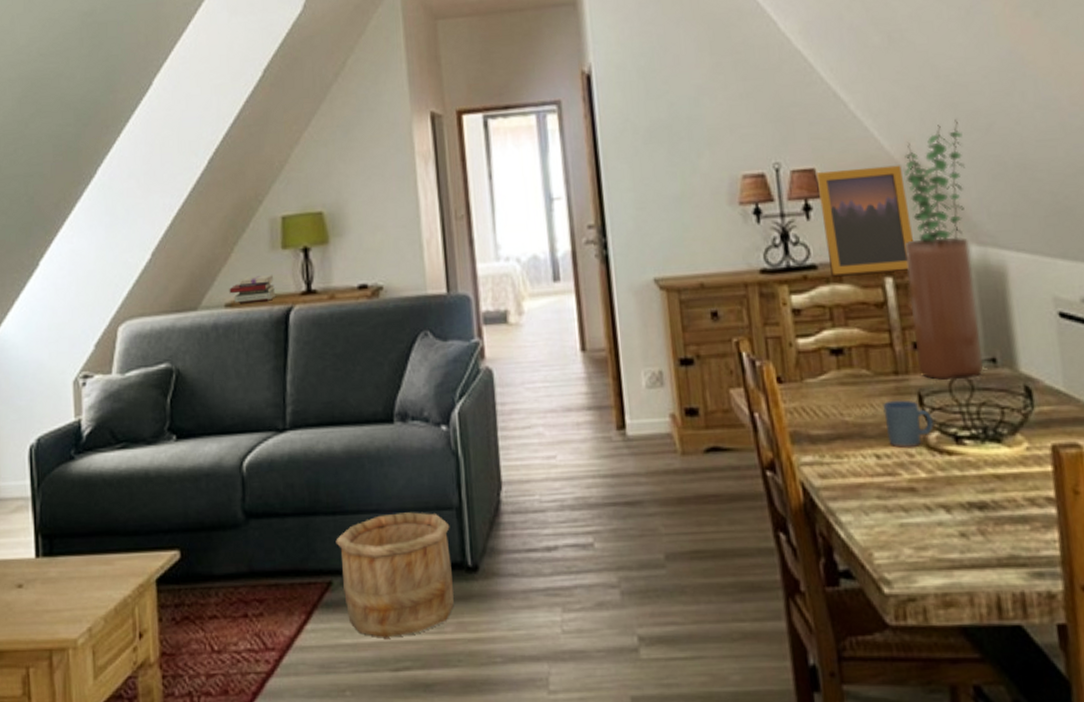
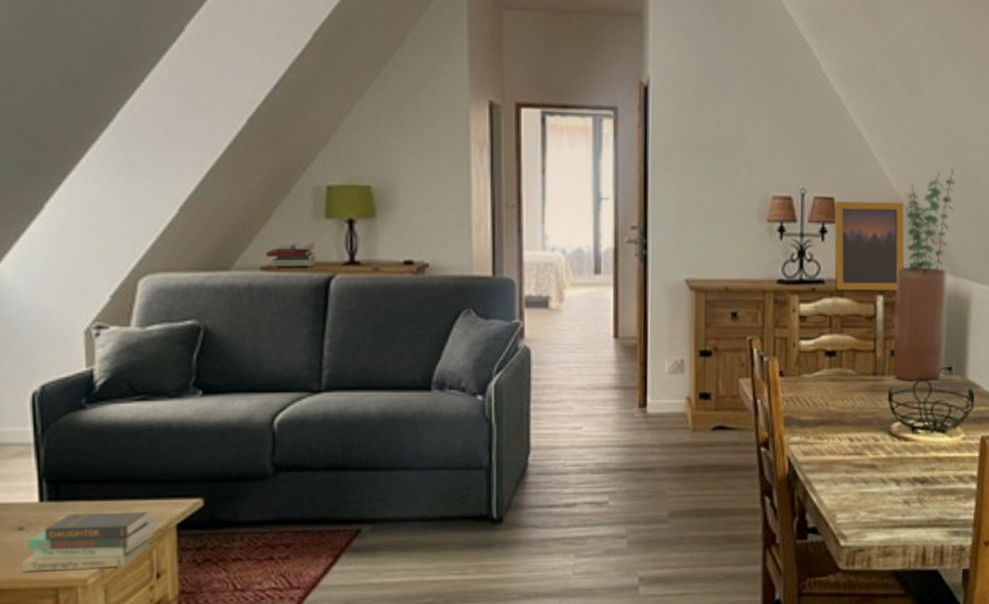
books: none [21,565,140,632] -> present [22,511,159,572]
wooden bucket: present [335,512,454,638] -> none [366,471,479,579]
mug: present [883,400,934,449] -> none [860,396,898,434]

